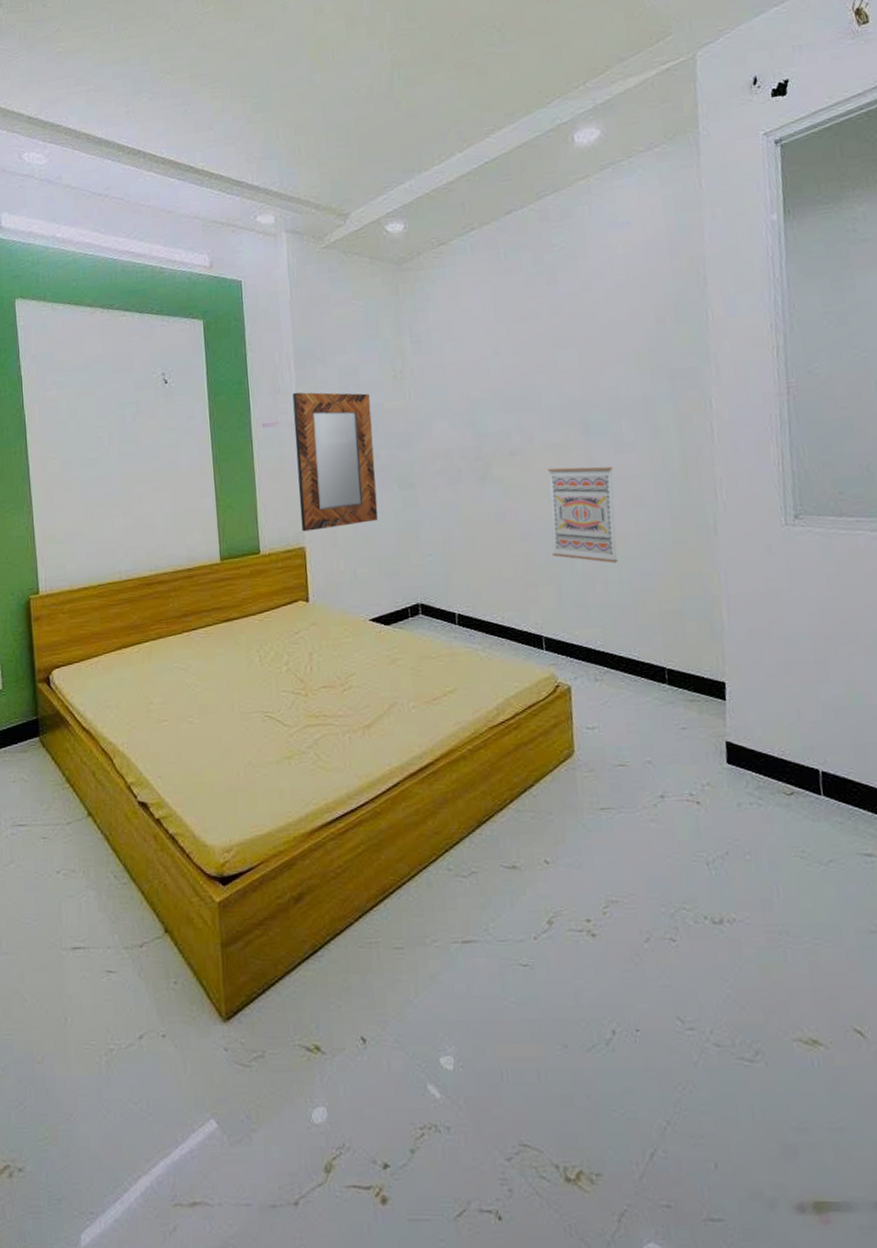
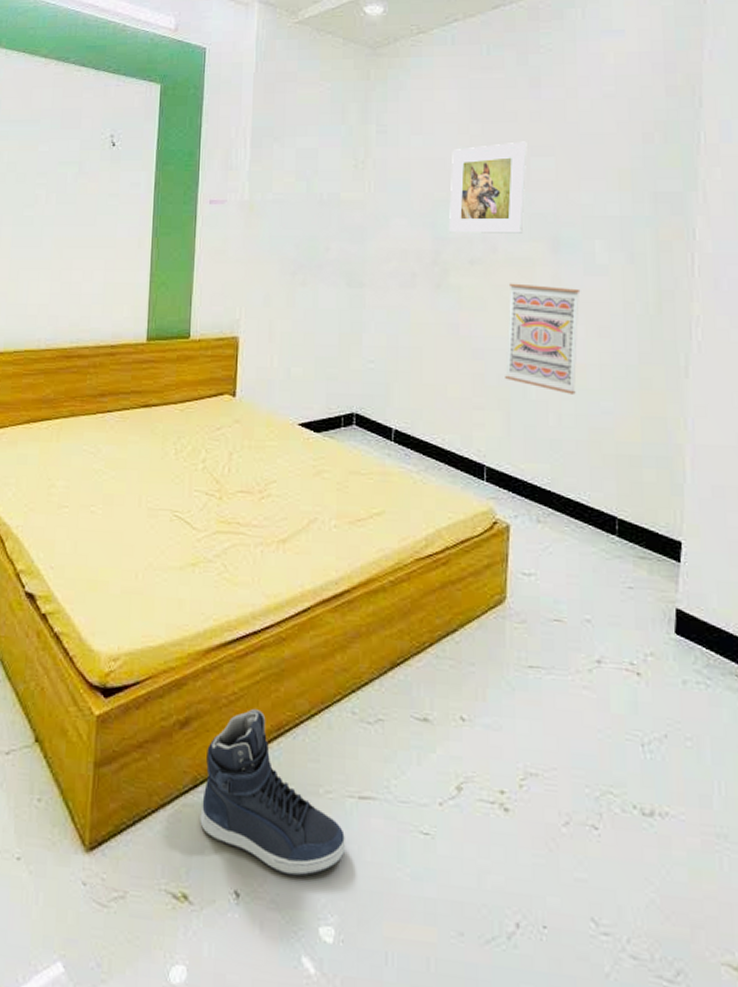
home mirror: present [292,392,378,532] -> none [237,171,326,321]
sneaker: none [321,878,456,1017] -> present [200,709,346,877]
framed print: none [482,336,555,429] -> present [449,141,527,233]

